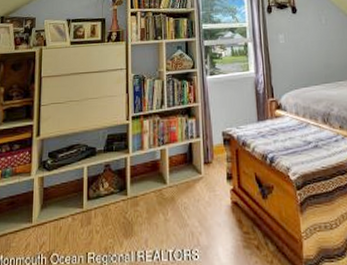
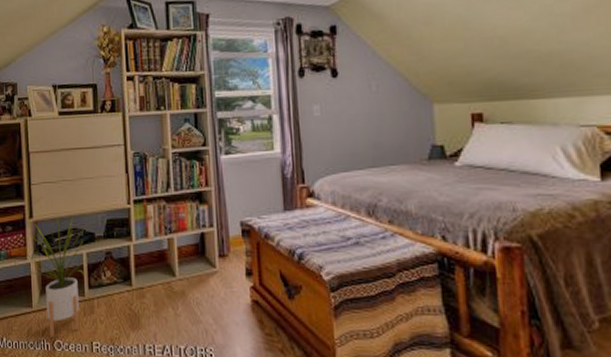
house plant: none [31,130,92,251] -> present [28,213,90,337]

